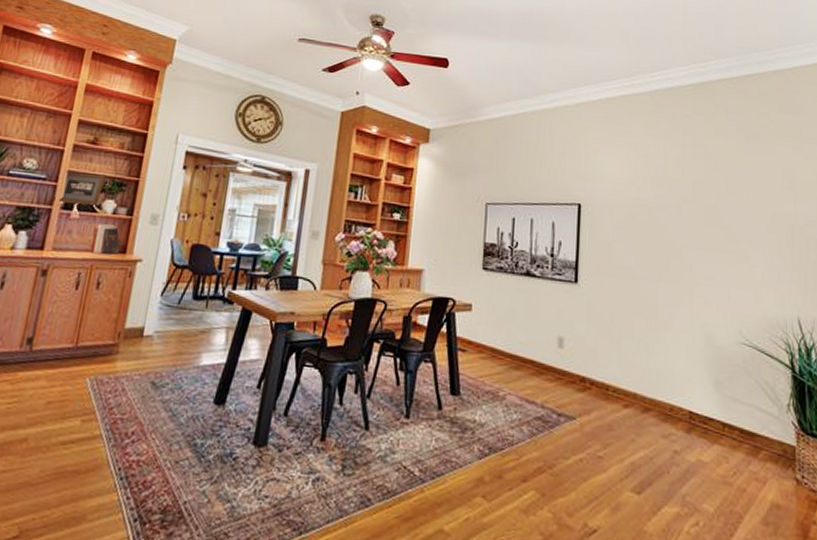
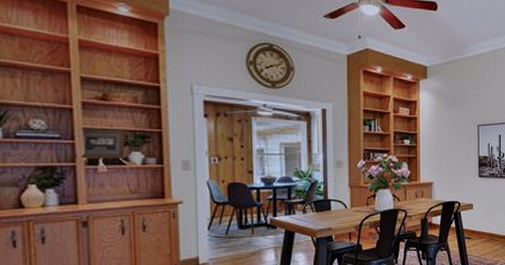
books: present [89,223,120,255] -> none [126,173,158,202]

